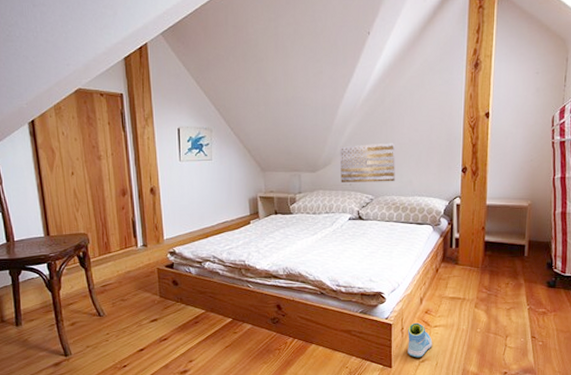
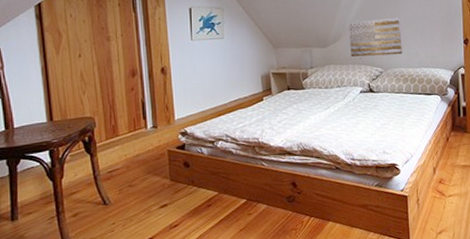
sneaker: present [408,323,433,358] -> none [424,193,448,229]

